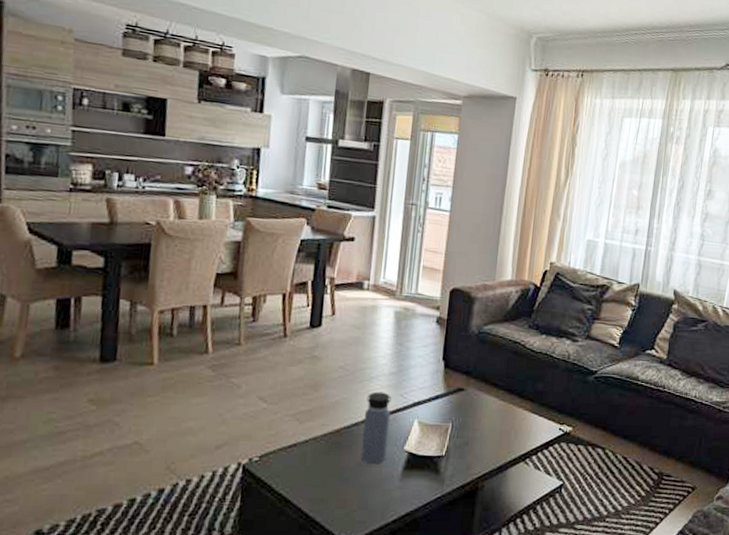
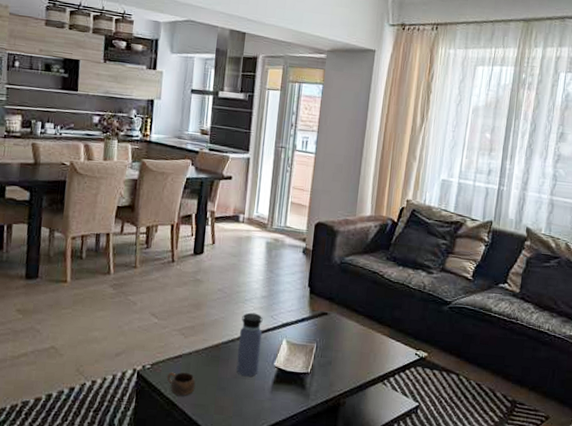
cup: none [278,464,313,491] -> present [166,372,196,396]

